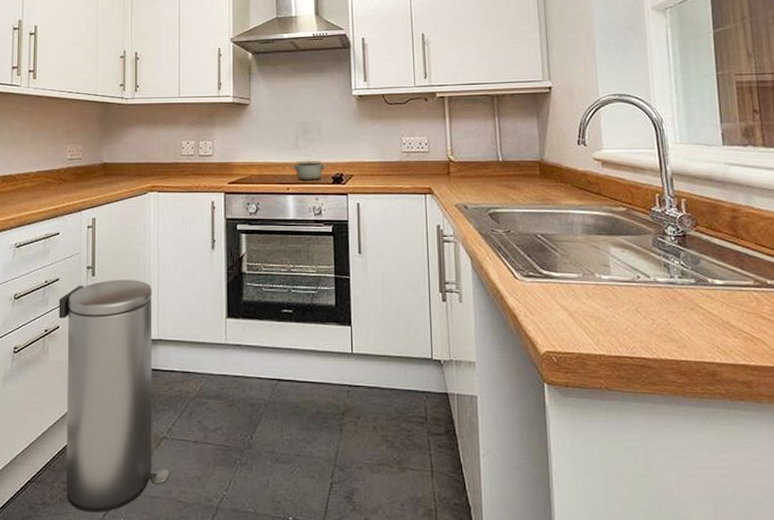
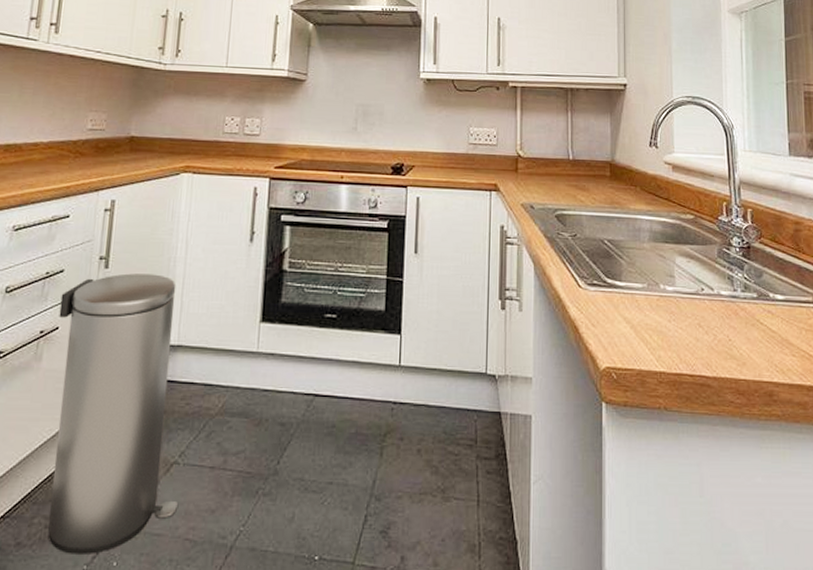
saucepan: present [292,161,326,180] -> none [348,147,386,169]

